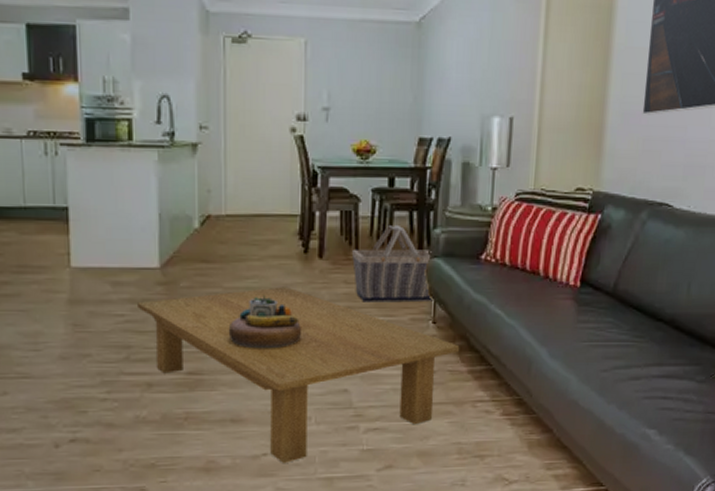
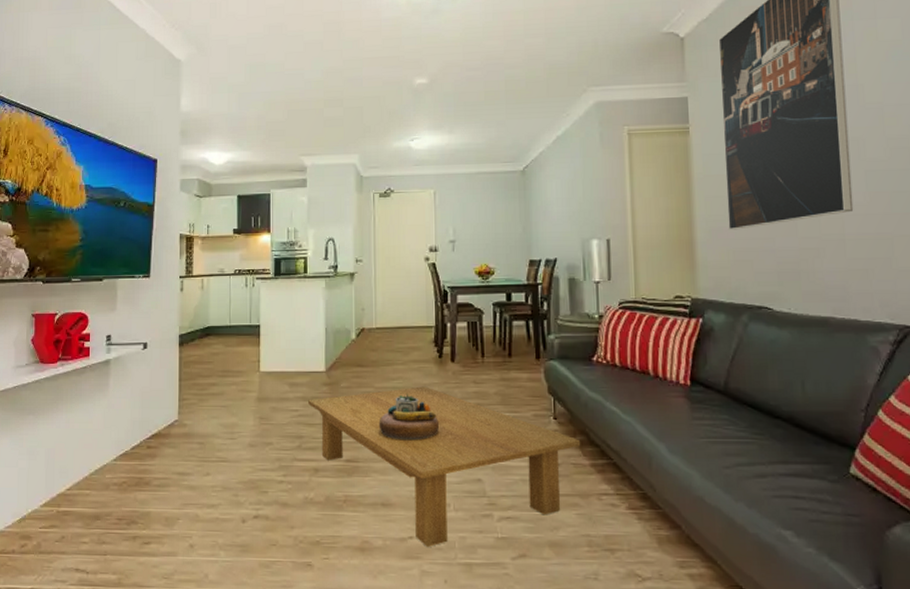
basket: present [352,224,434,303] -> none [479,332,553,400]

